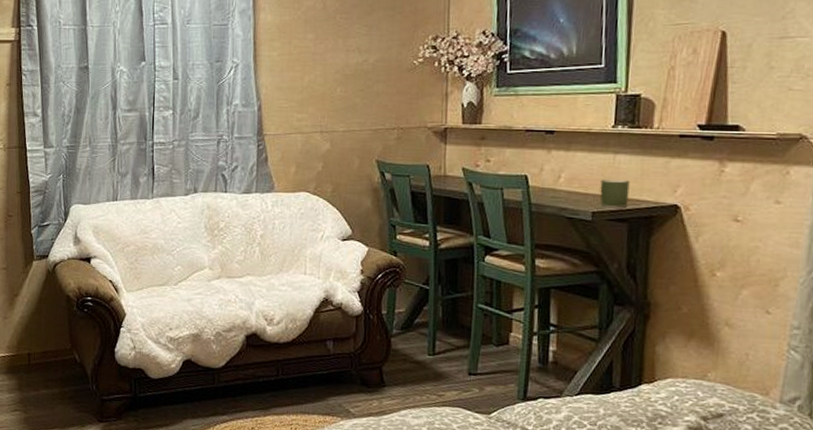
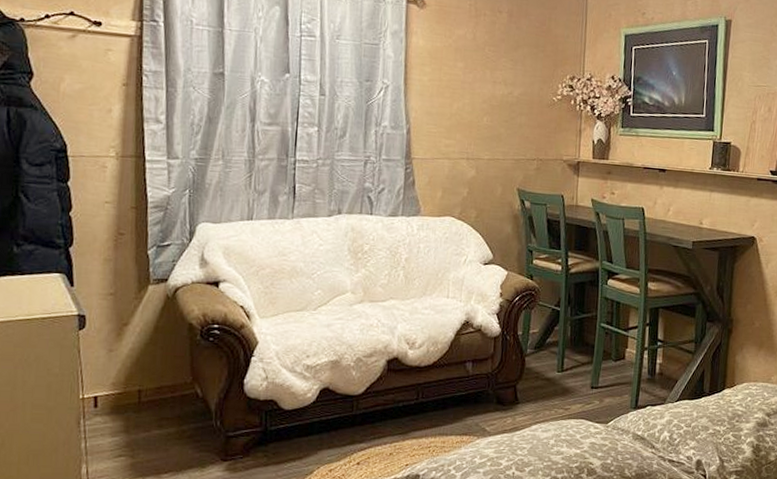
mug: present [600,179,630,208] -> none [699,213,721,238]

